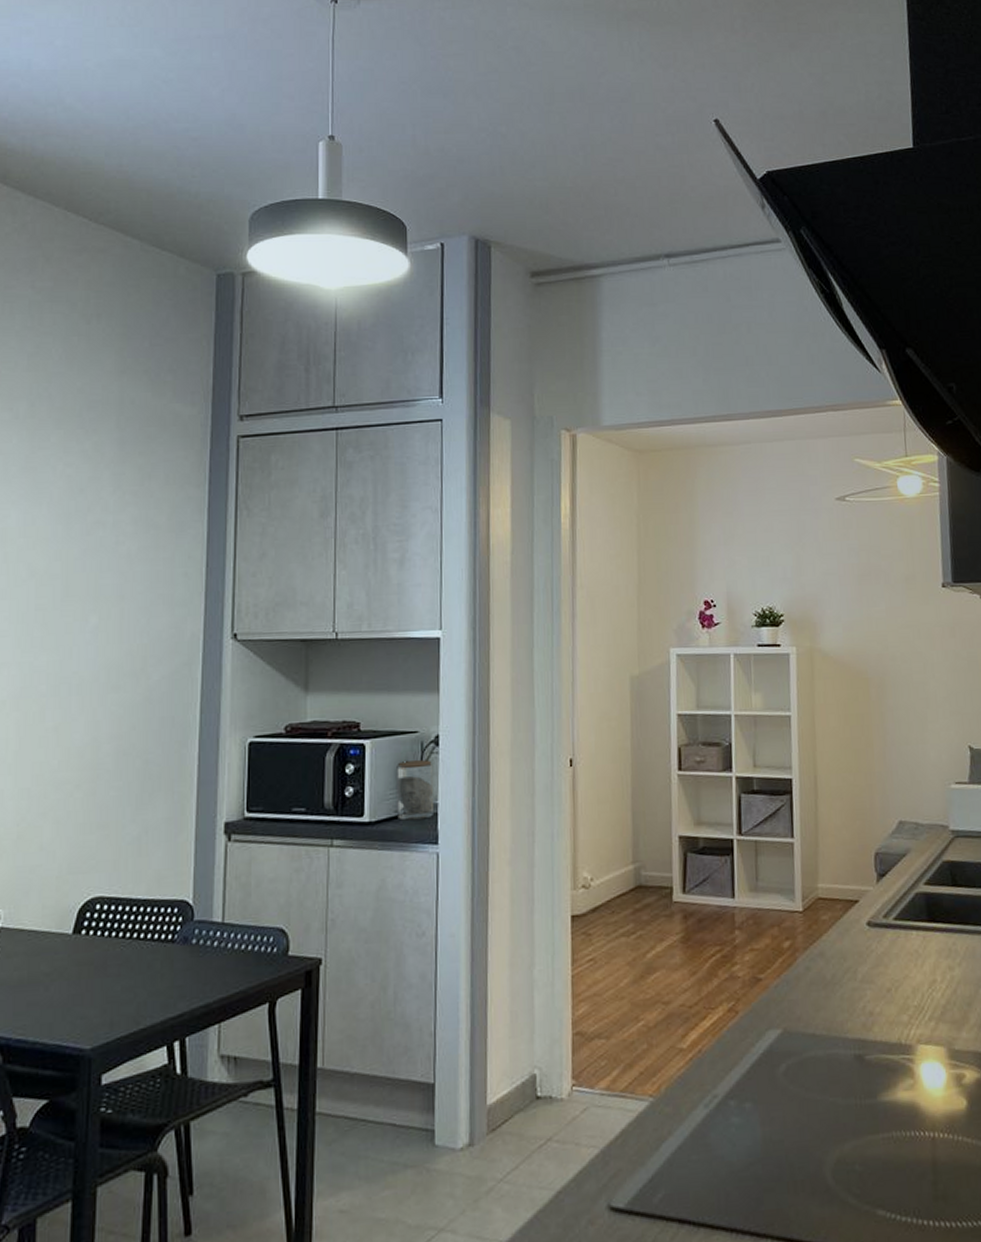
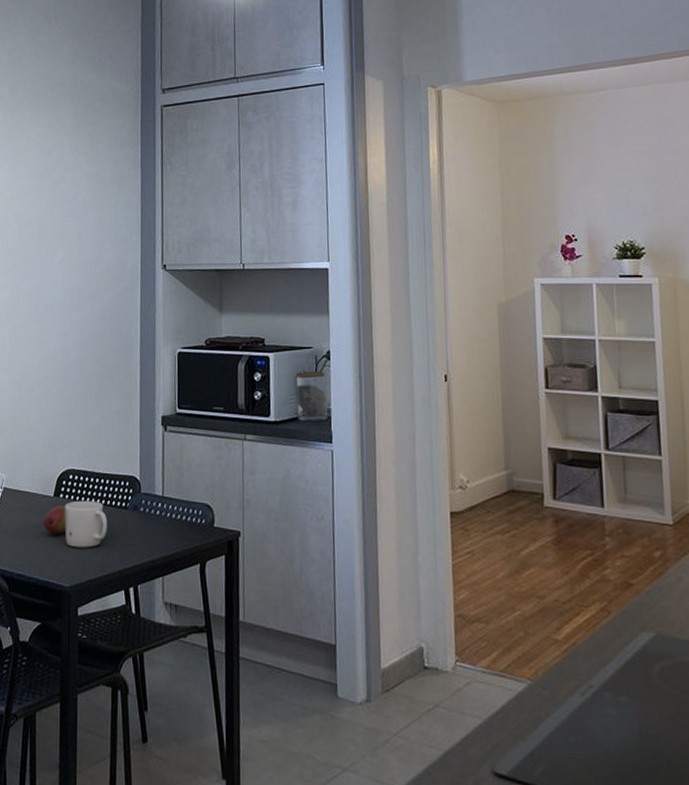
fruit: none [57,944,89,984] -> present [44,505,66,535]
mug: none [87,935,147,998] -> present [65,500,108,548]

